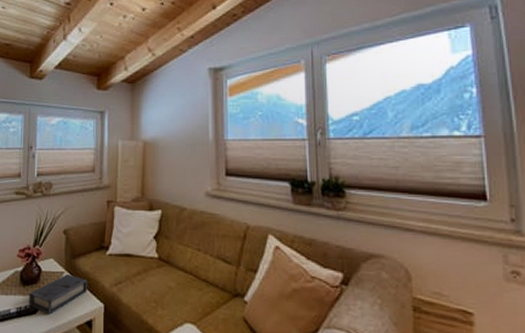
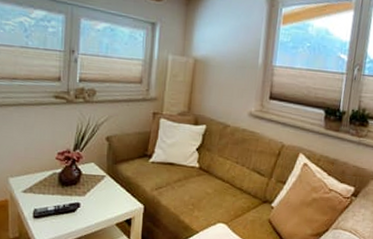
book: present [29,273,88,315] -> none [67,177,129,213]

